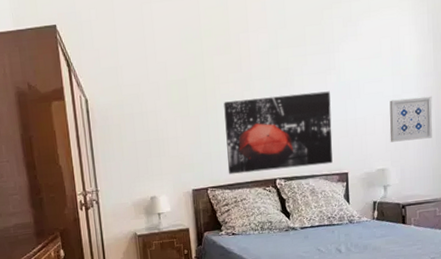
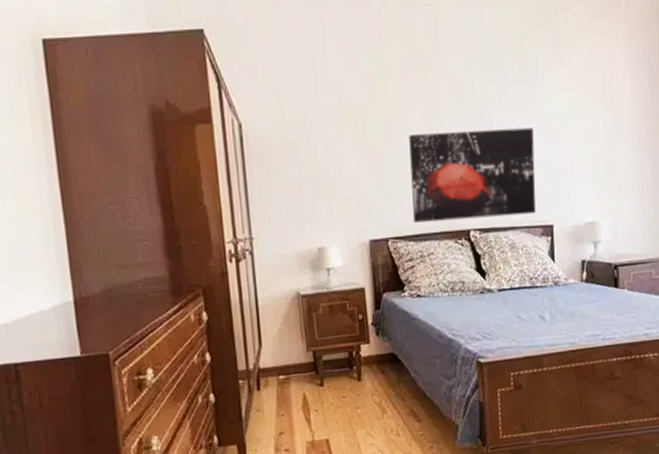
wall art: present [389,96,433,142] -> none [600,139,648,191]

